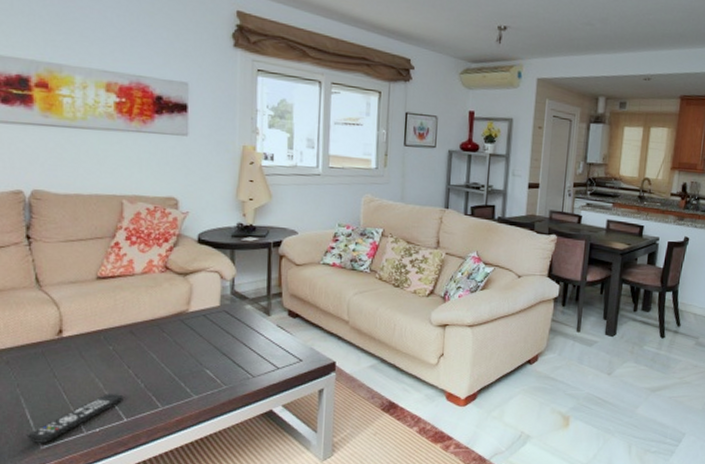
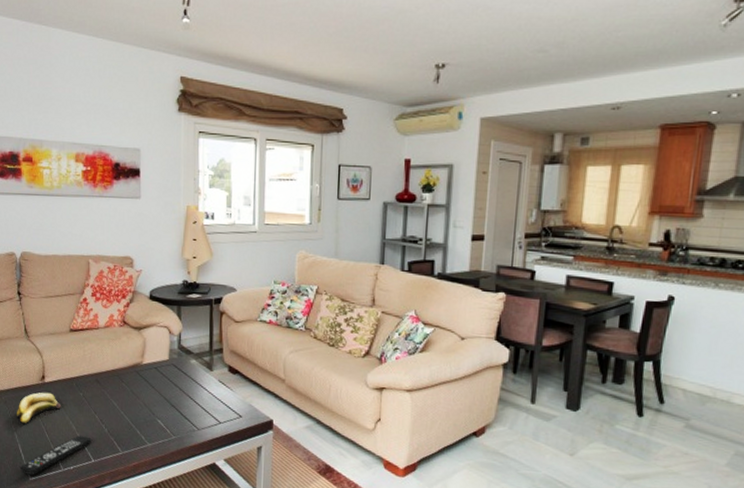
banana: none [22,348,84,385] -> present [16,392,61,423]

